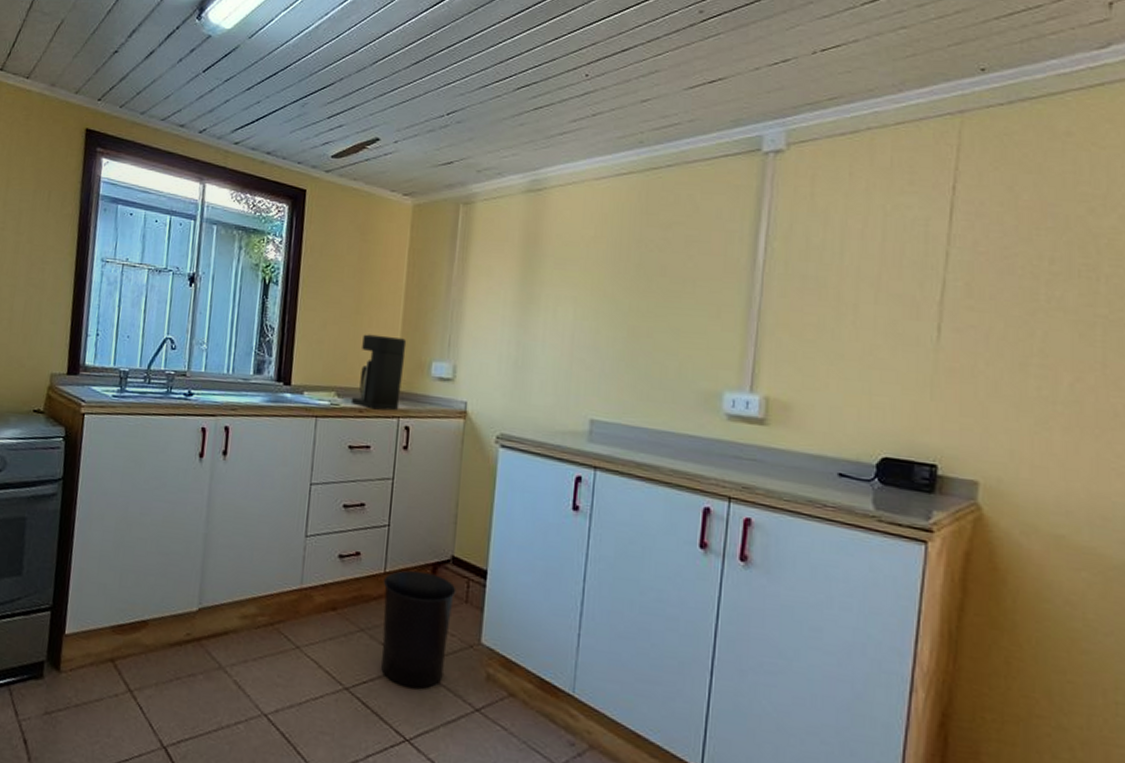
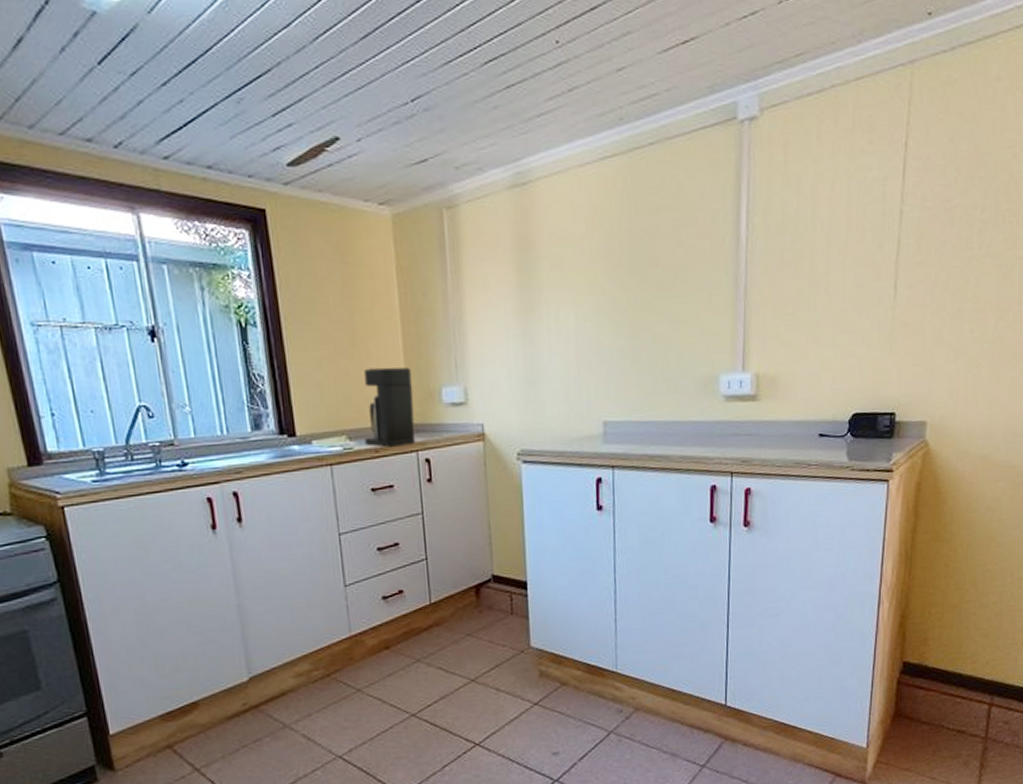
waste bin: present [380,570,457,689] -> none [430,594,501,701]

